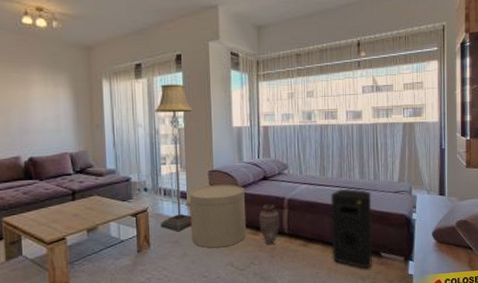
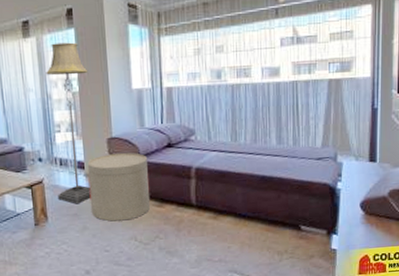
vase: present [258,204,280,244] -> none [163,174,187,217]
speaker: present [330,188,373,269] -> none [243,155,291,243]

